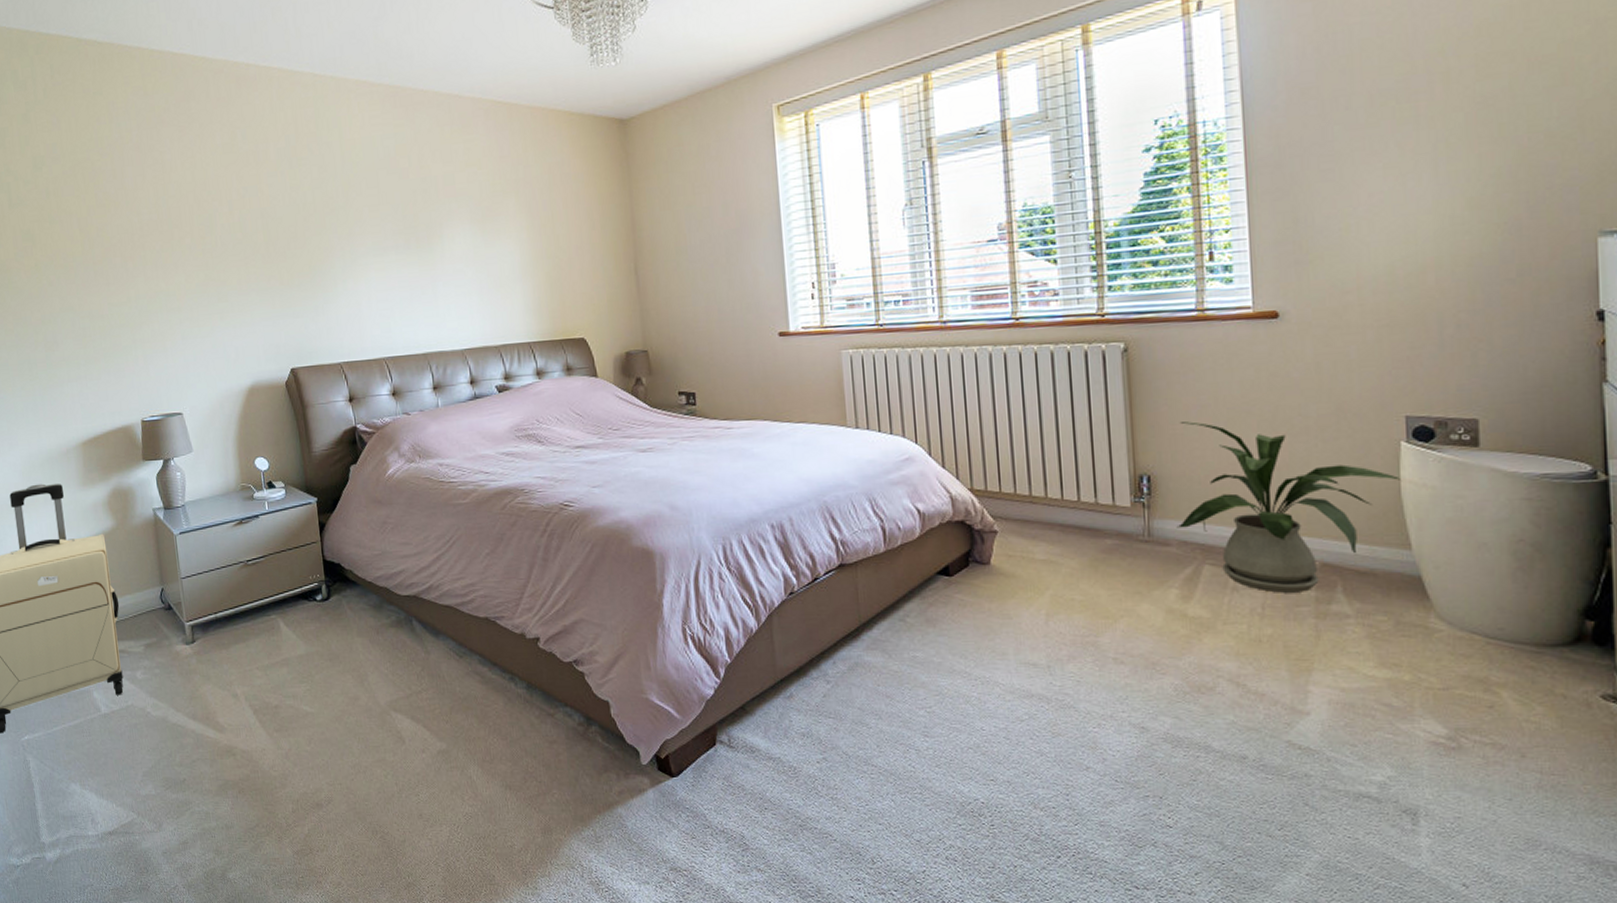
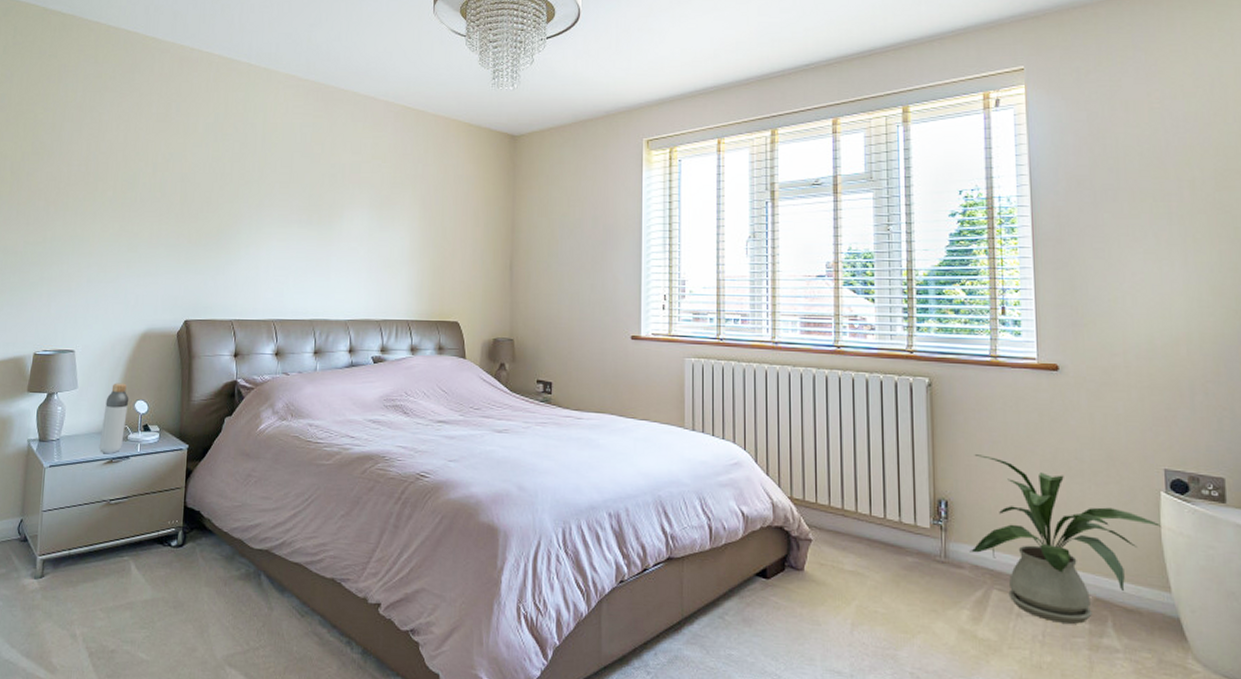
bottle: none [224,441,250,516] -> present [99,383,129,454]

